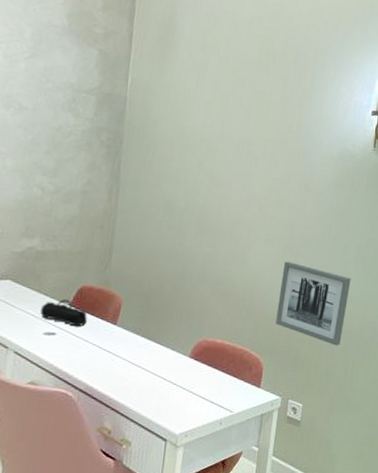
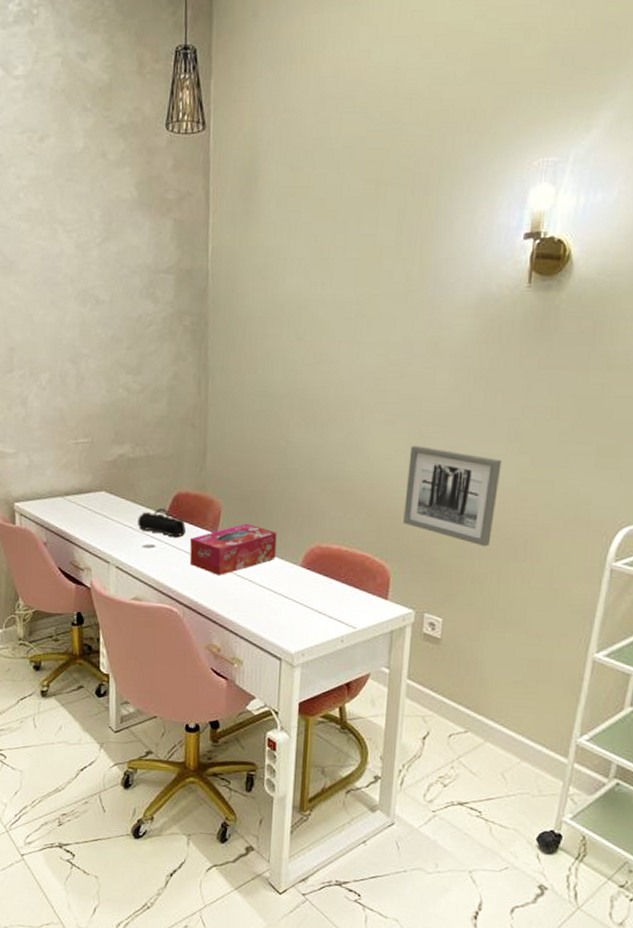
tissue box: none [88,317,171,363] -> present [189,523,277,576]

